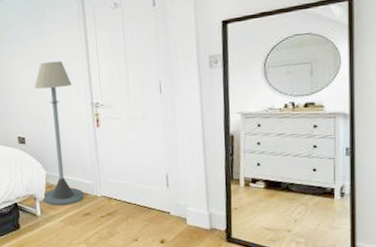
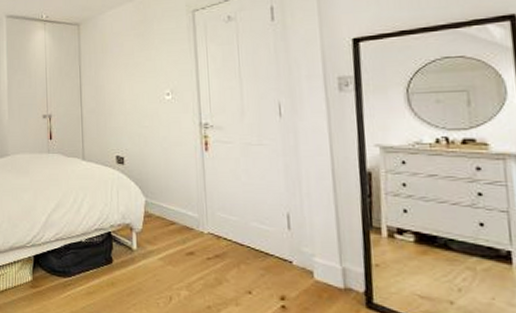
floor lamp: present [34,61,84,206] -> none [137,75,188,241]

